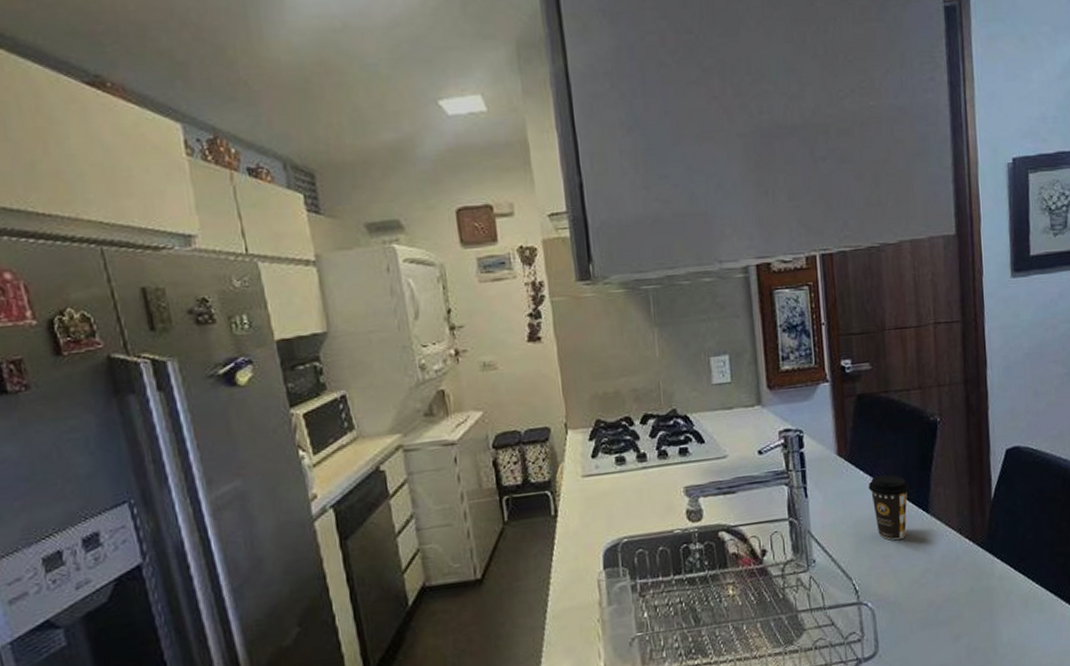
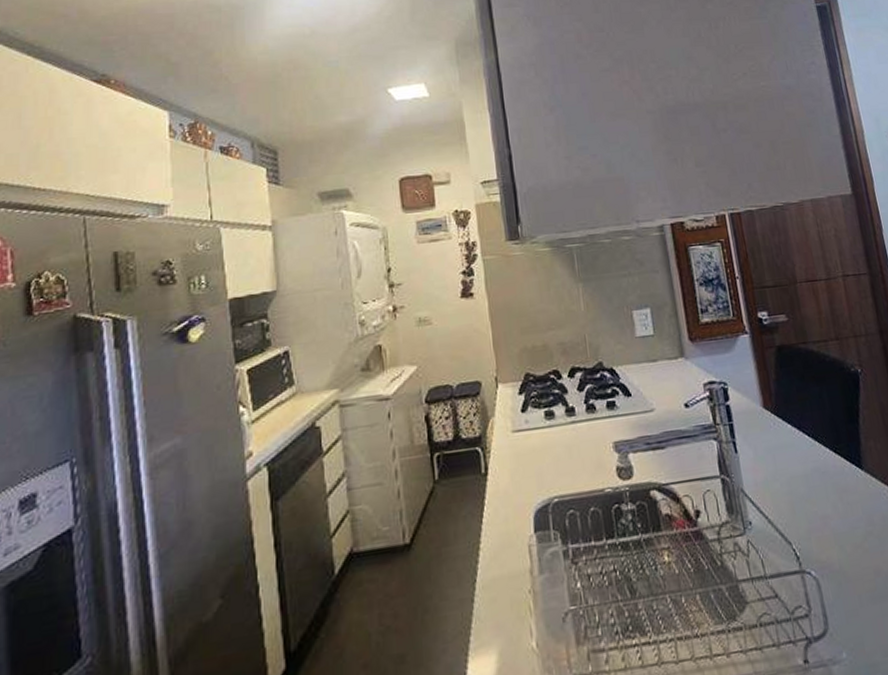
coffee cup: present [868,474,909,540] -> none [797,428,842,500]

